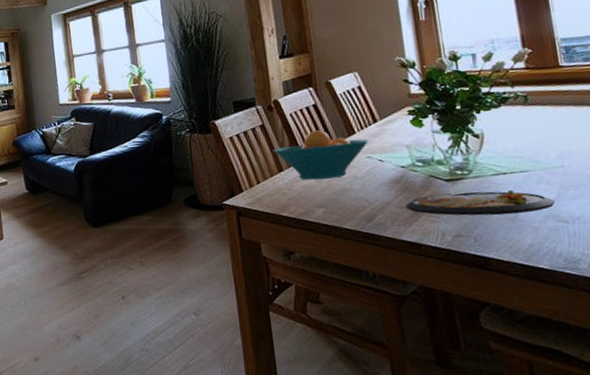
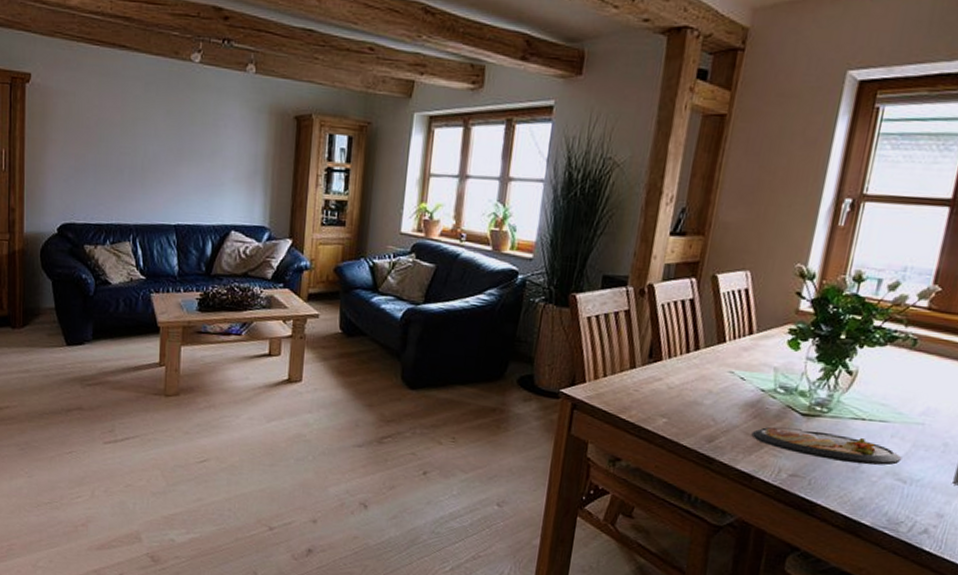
fruit bowl: present [273,130,369,181] -> none [631,329,738,389]

